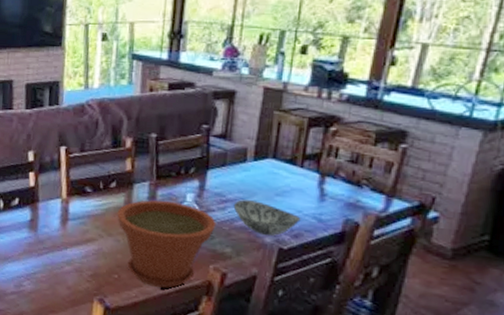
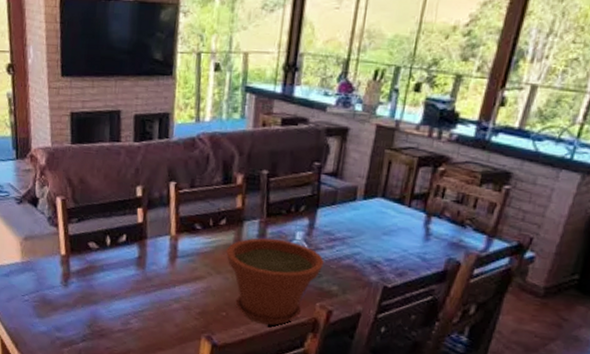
decorative bowl: present [233,199,301,236] -> none [341,238,406,275]

